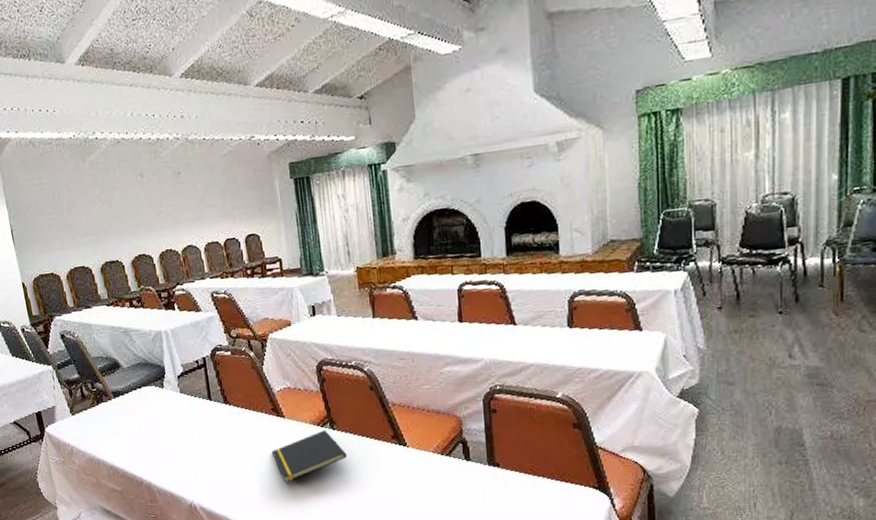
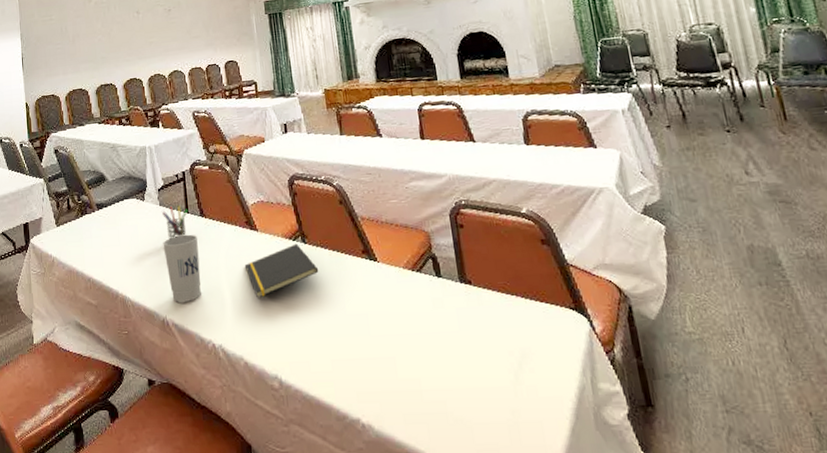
pen holder: none [183,393,211,427] -> present [162,206,189,240]
cup: none [186,421,228,488] -> present [163,234,202,302]

